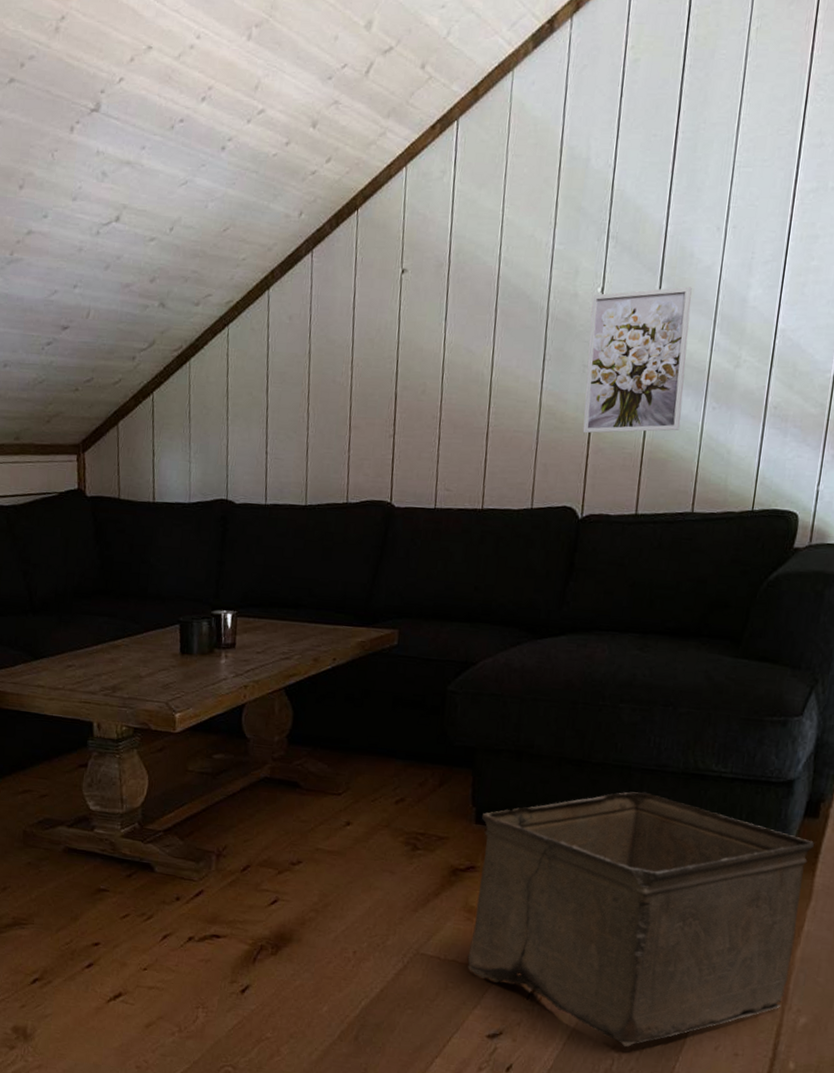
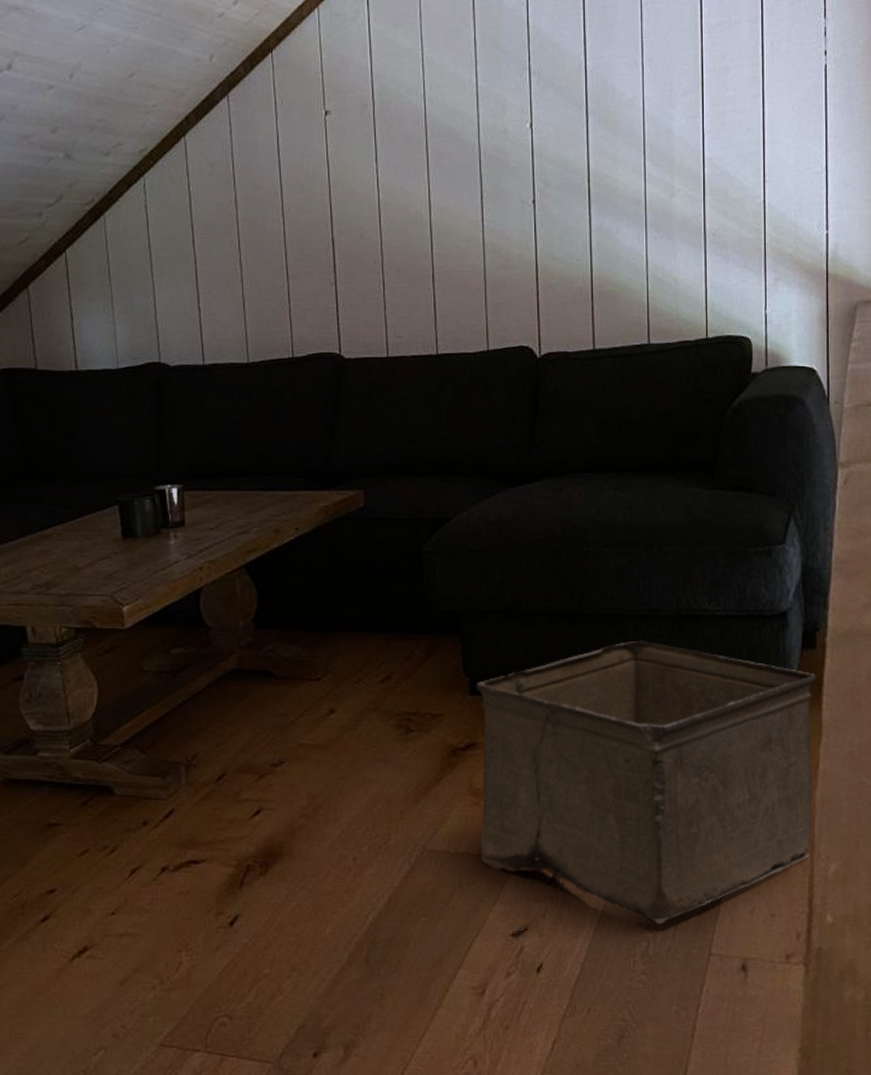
wall art: present [582,286,692,434] -> none [521,119,625,270]

